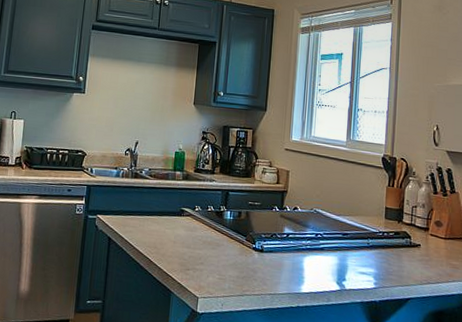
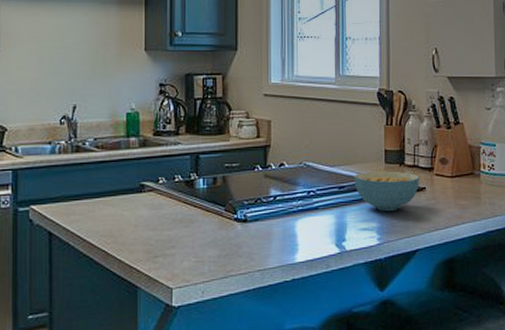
cereal bowl: none [356,224,415,261] -> present [354,171,419,211]

